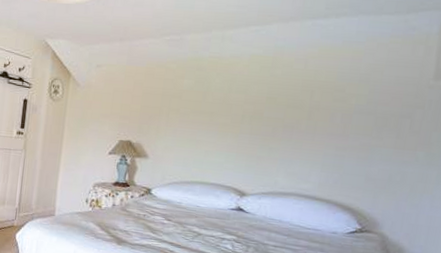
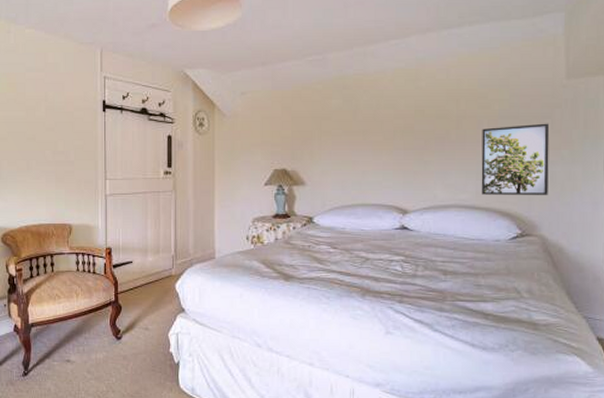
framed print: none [324,121,408,195] -> present [481,123,550,195]

